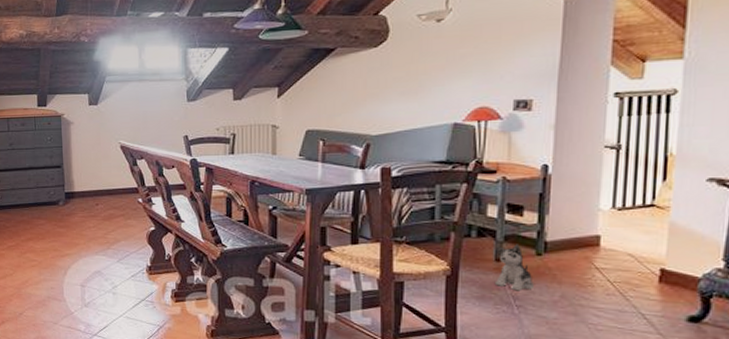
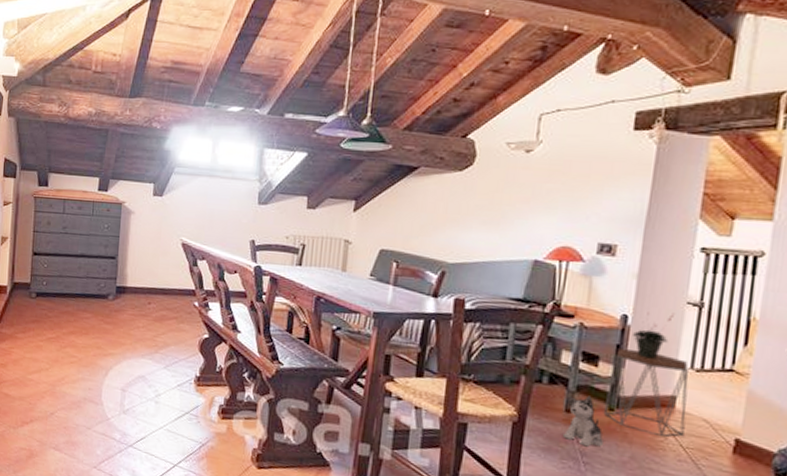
side table: none [531,197,611,275] -> present [603,349,689,438]
potted plant: none [554,157,593,203] -> present [633,312,674,359]

